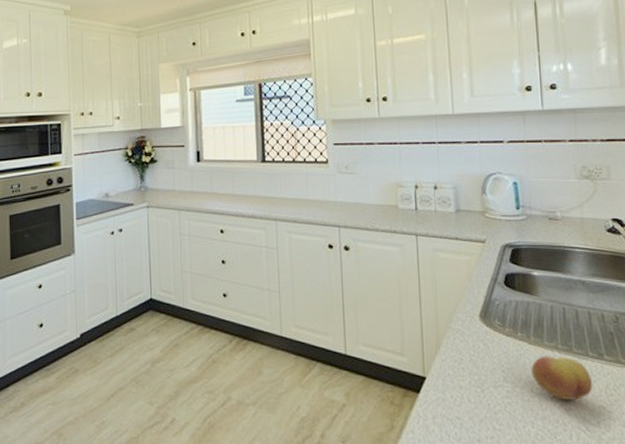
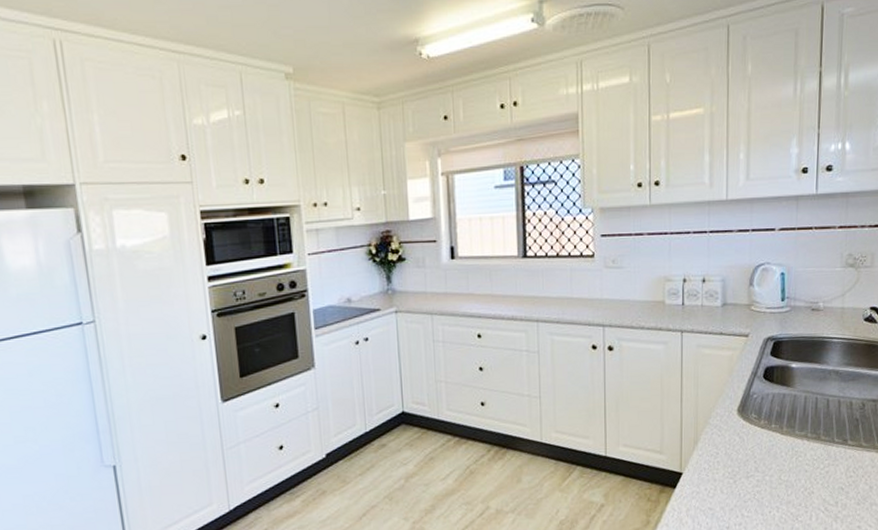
fruit: present [531,356,593,400] -> none [781,444,836,485]

